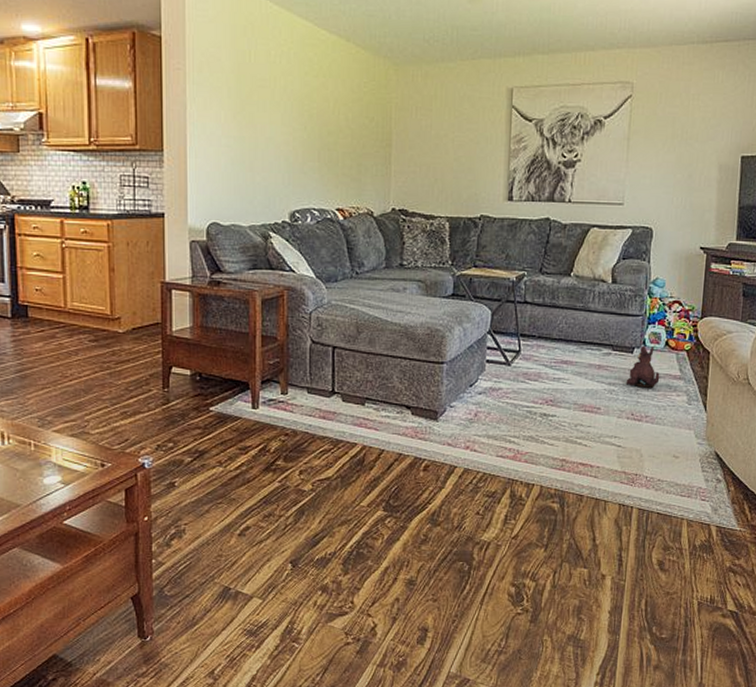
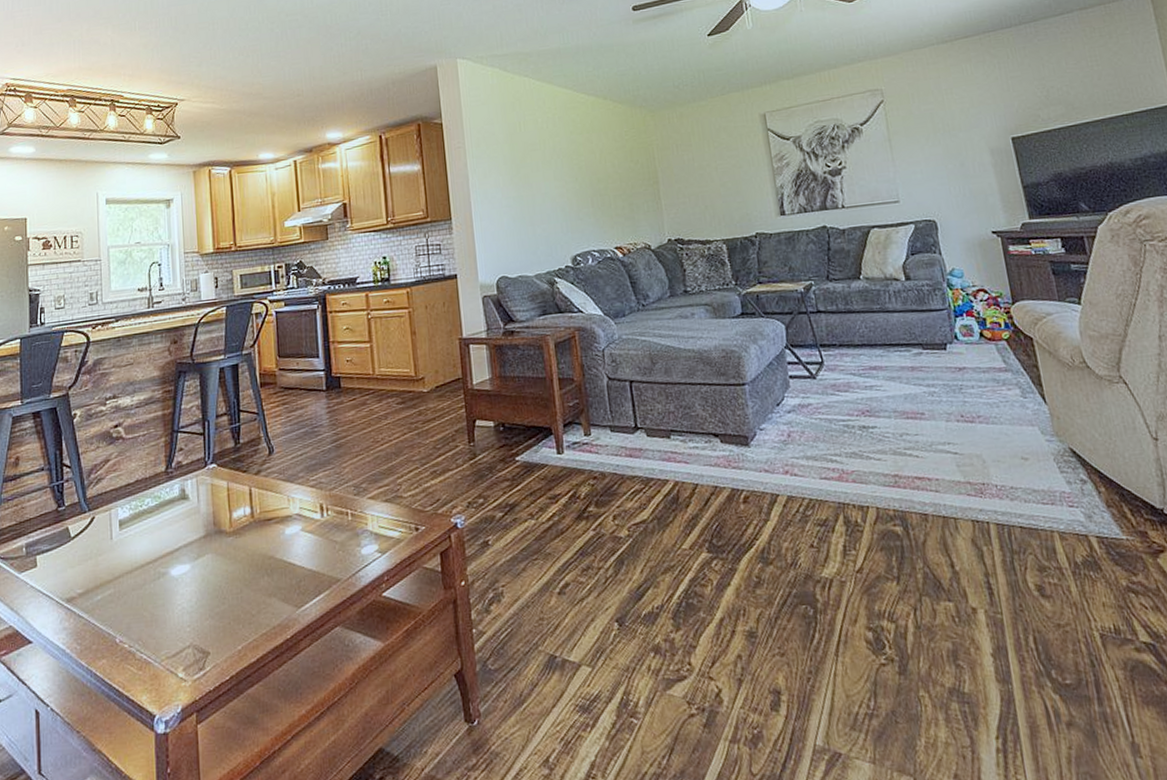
plush toy: present [625,345,660,388] -> none [946,339,984,386]

